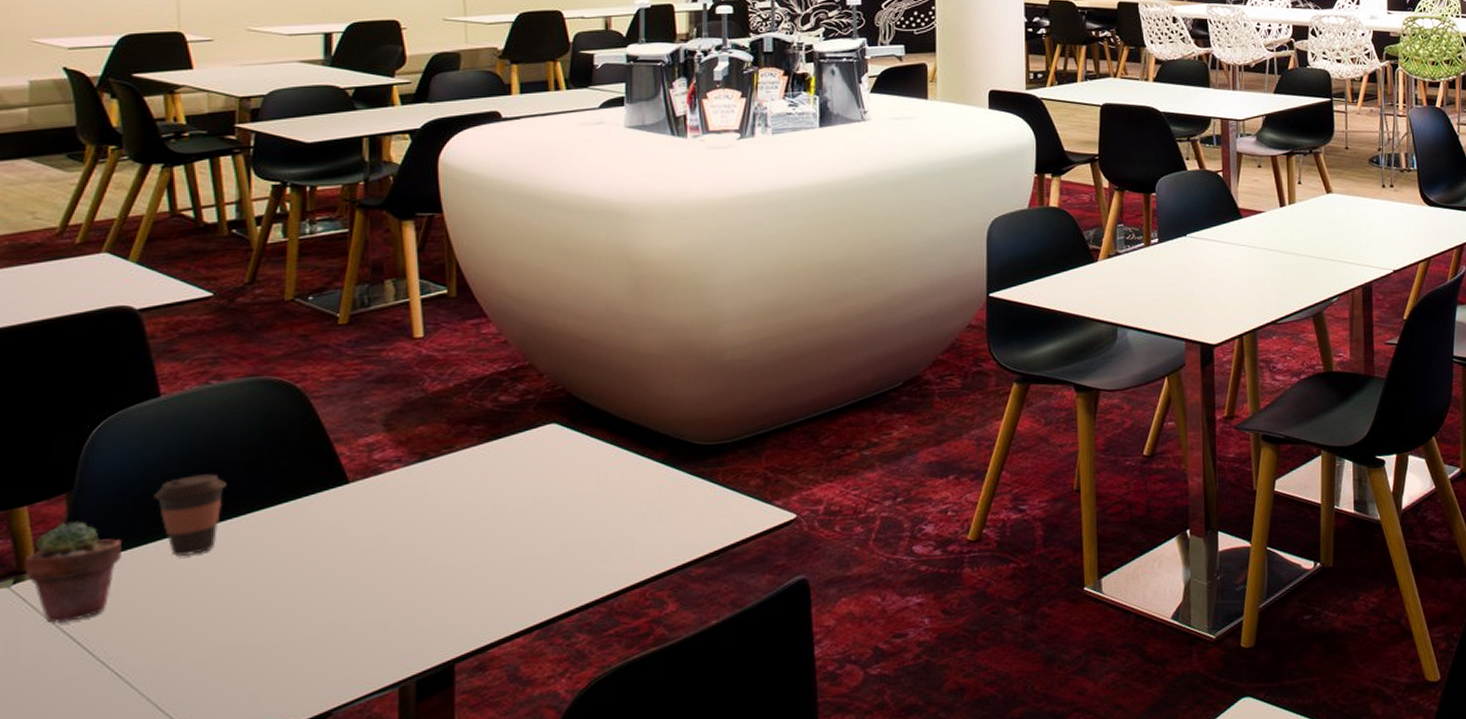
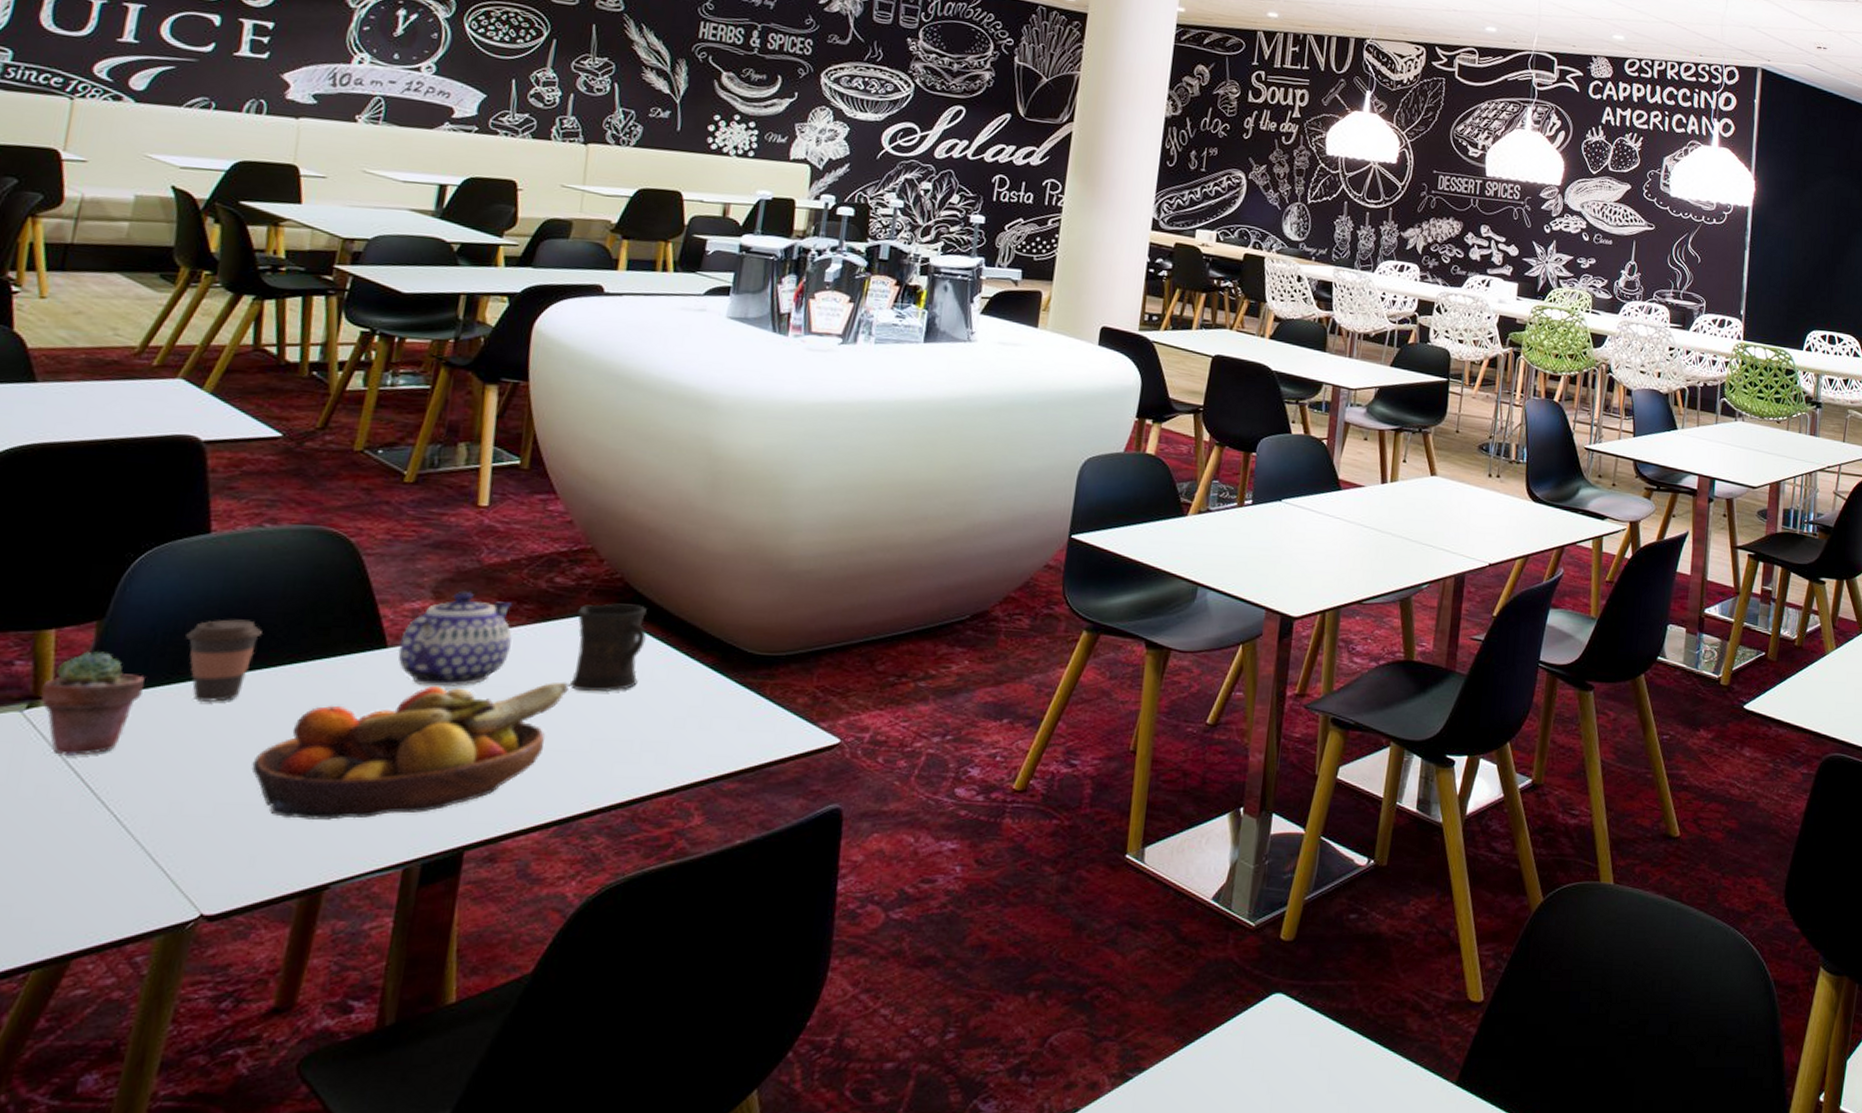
fruit bowl: none [239,494,529,655] -> present [251,682,569,820]
teapot: none [360,419,467,515] -> present [398,590,512,687]
mug: none [526,412,595,501] -> present [569,603,647,692]

